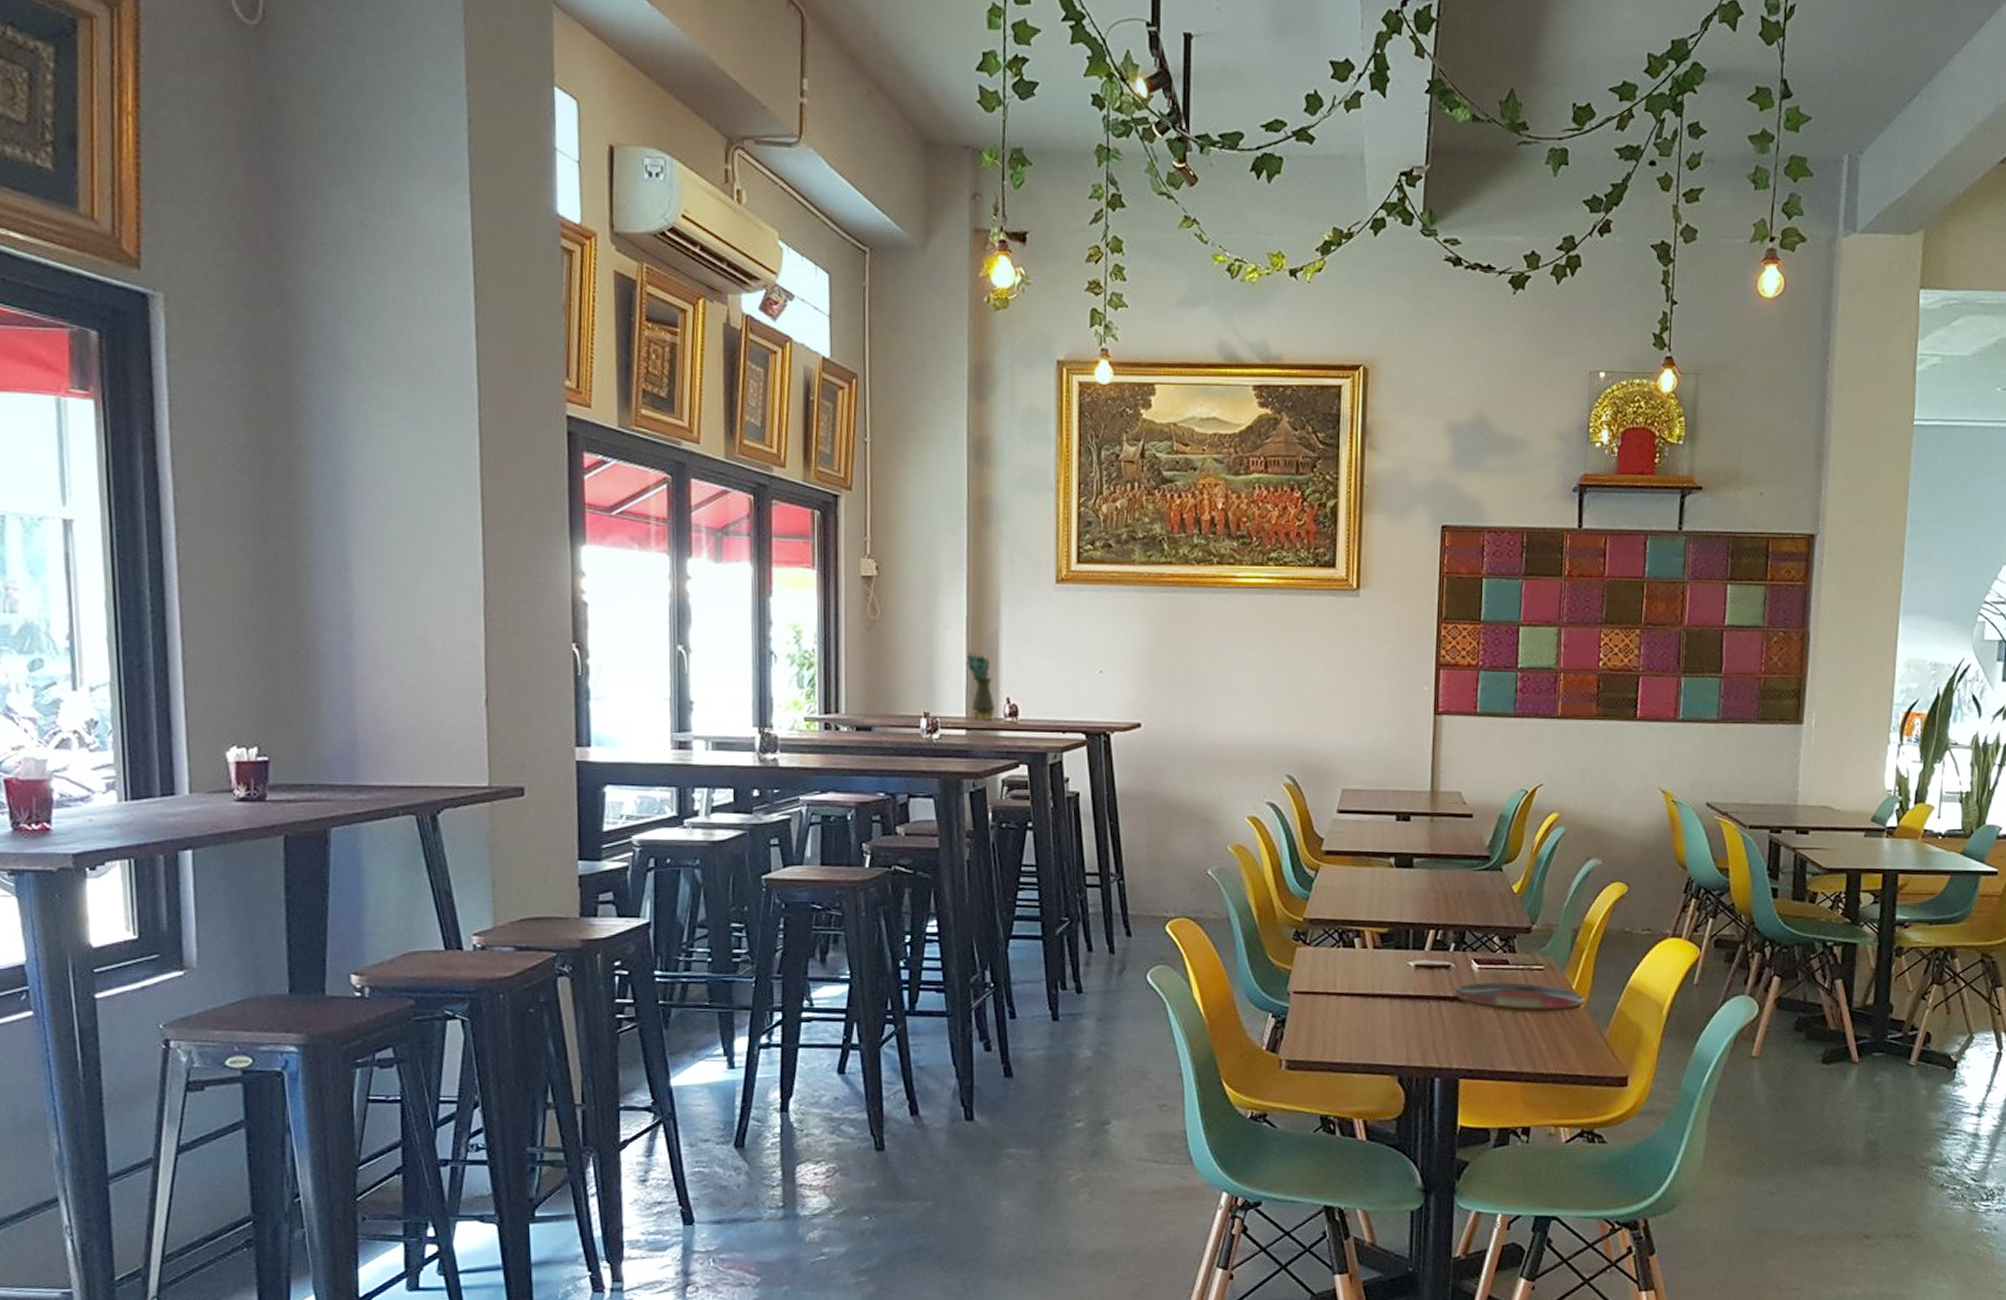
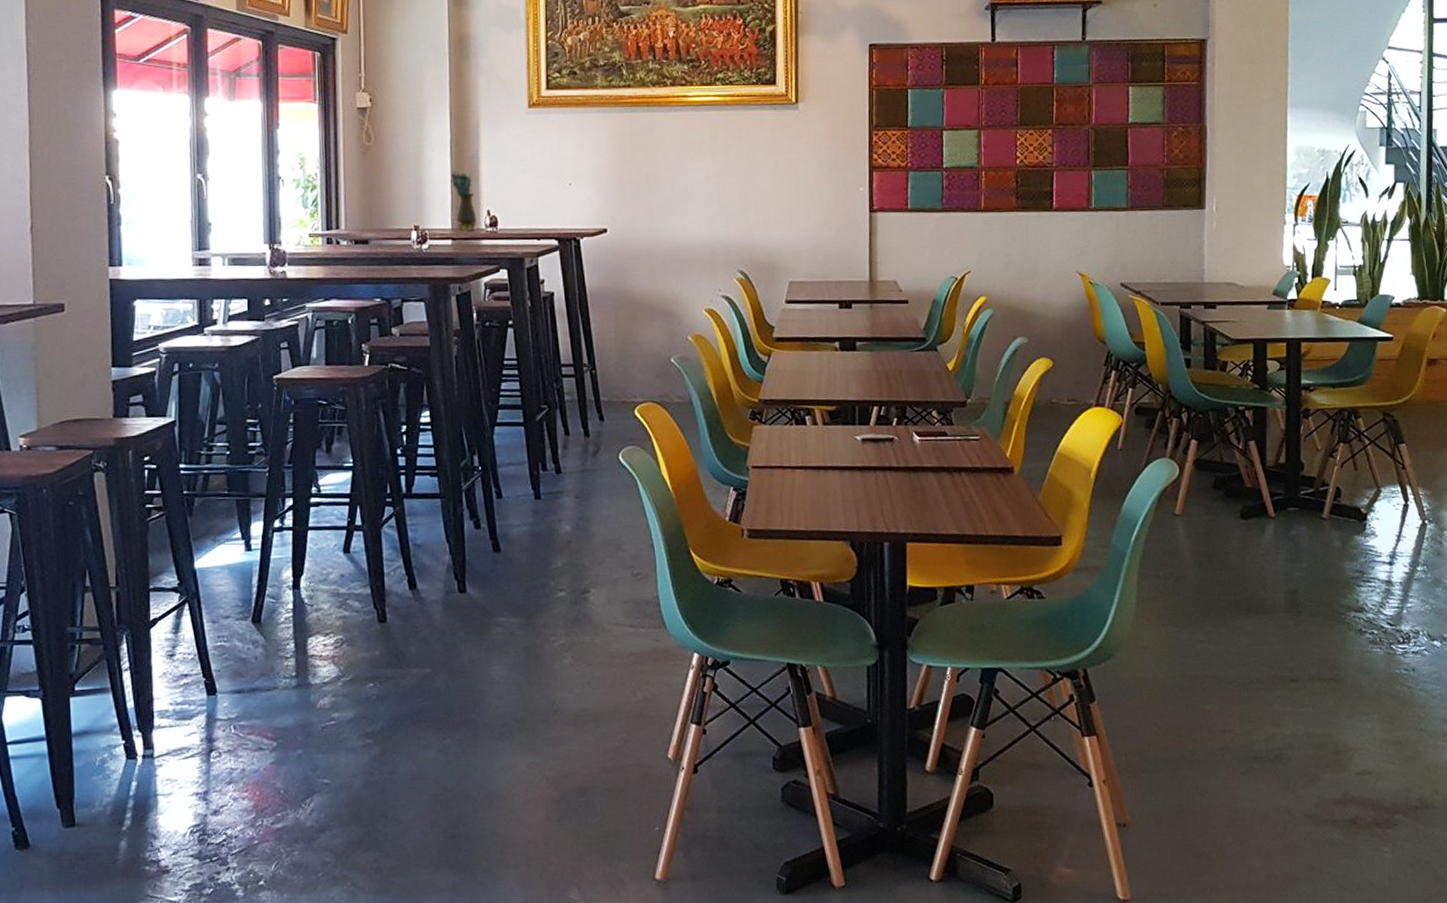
plate: present [1453,982,1586,1014] -> none [897,452,1020,481]

